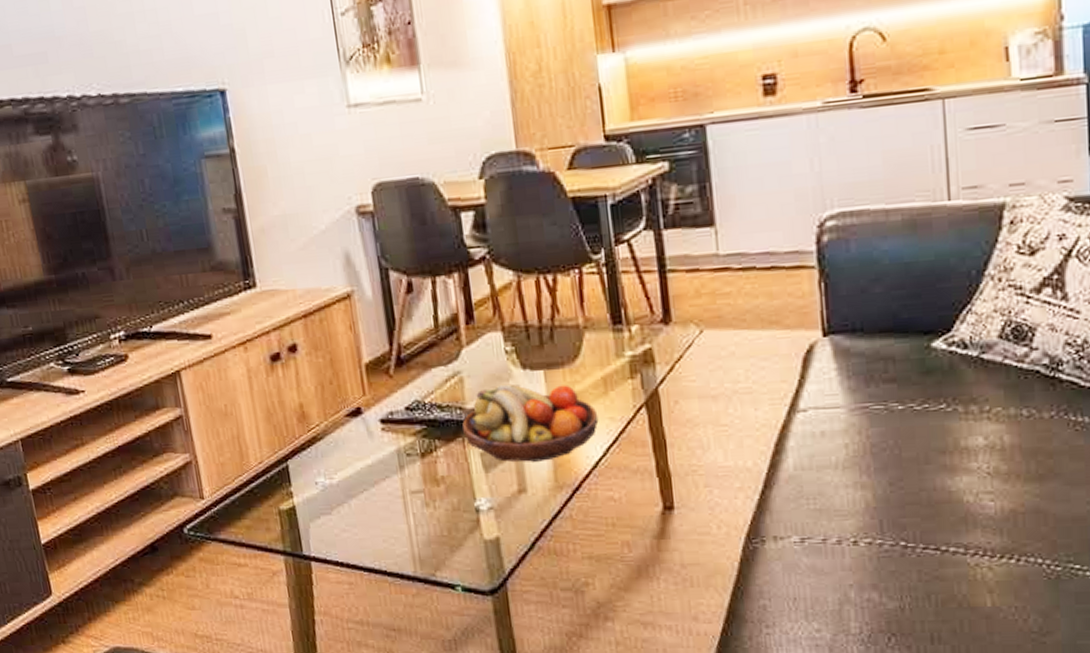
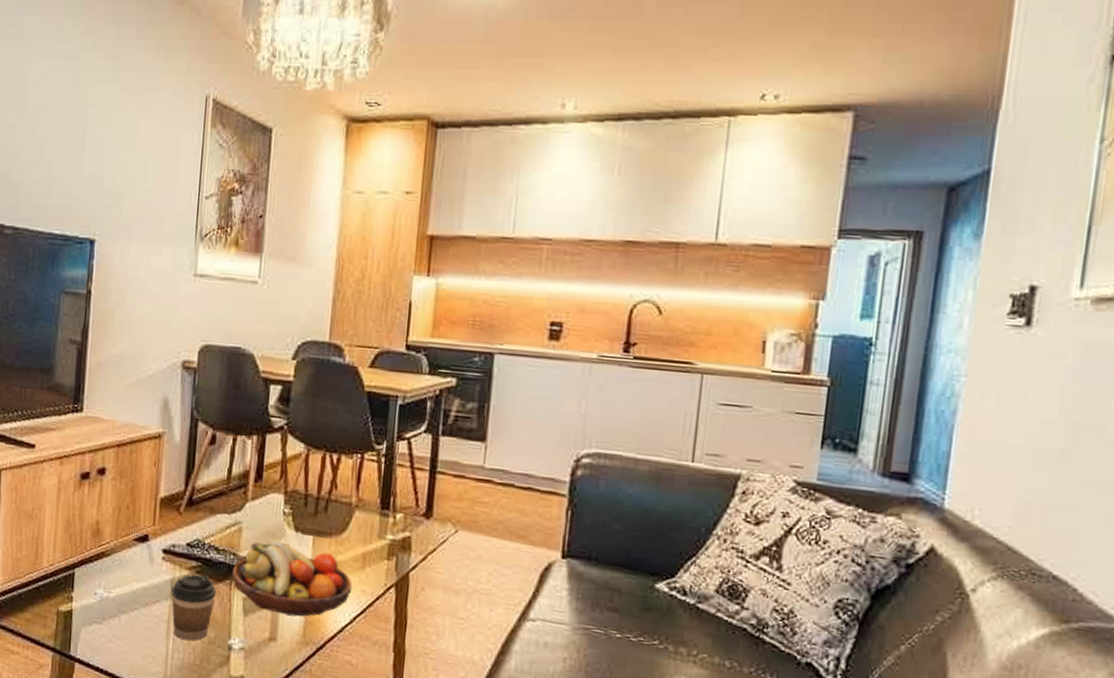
coffee cup: none [399,438,450,512] -> present [171,574,216,641]

